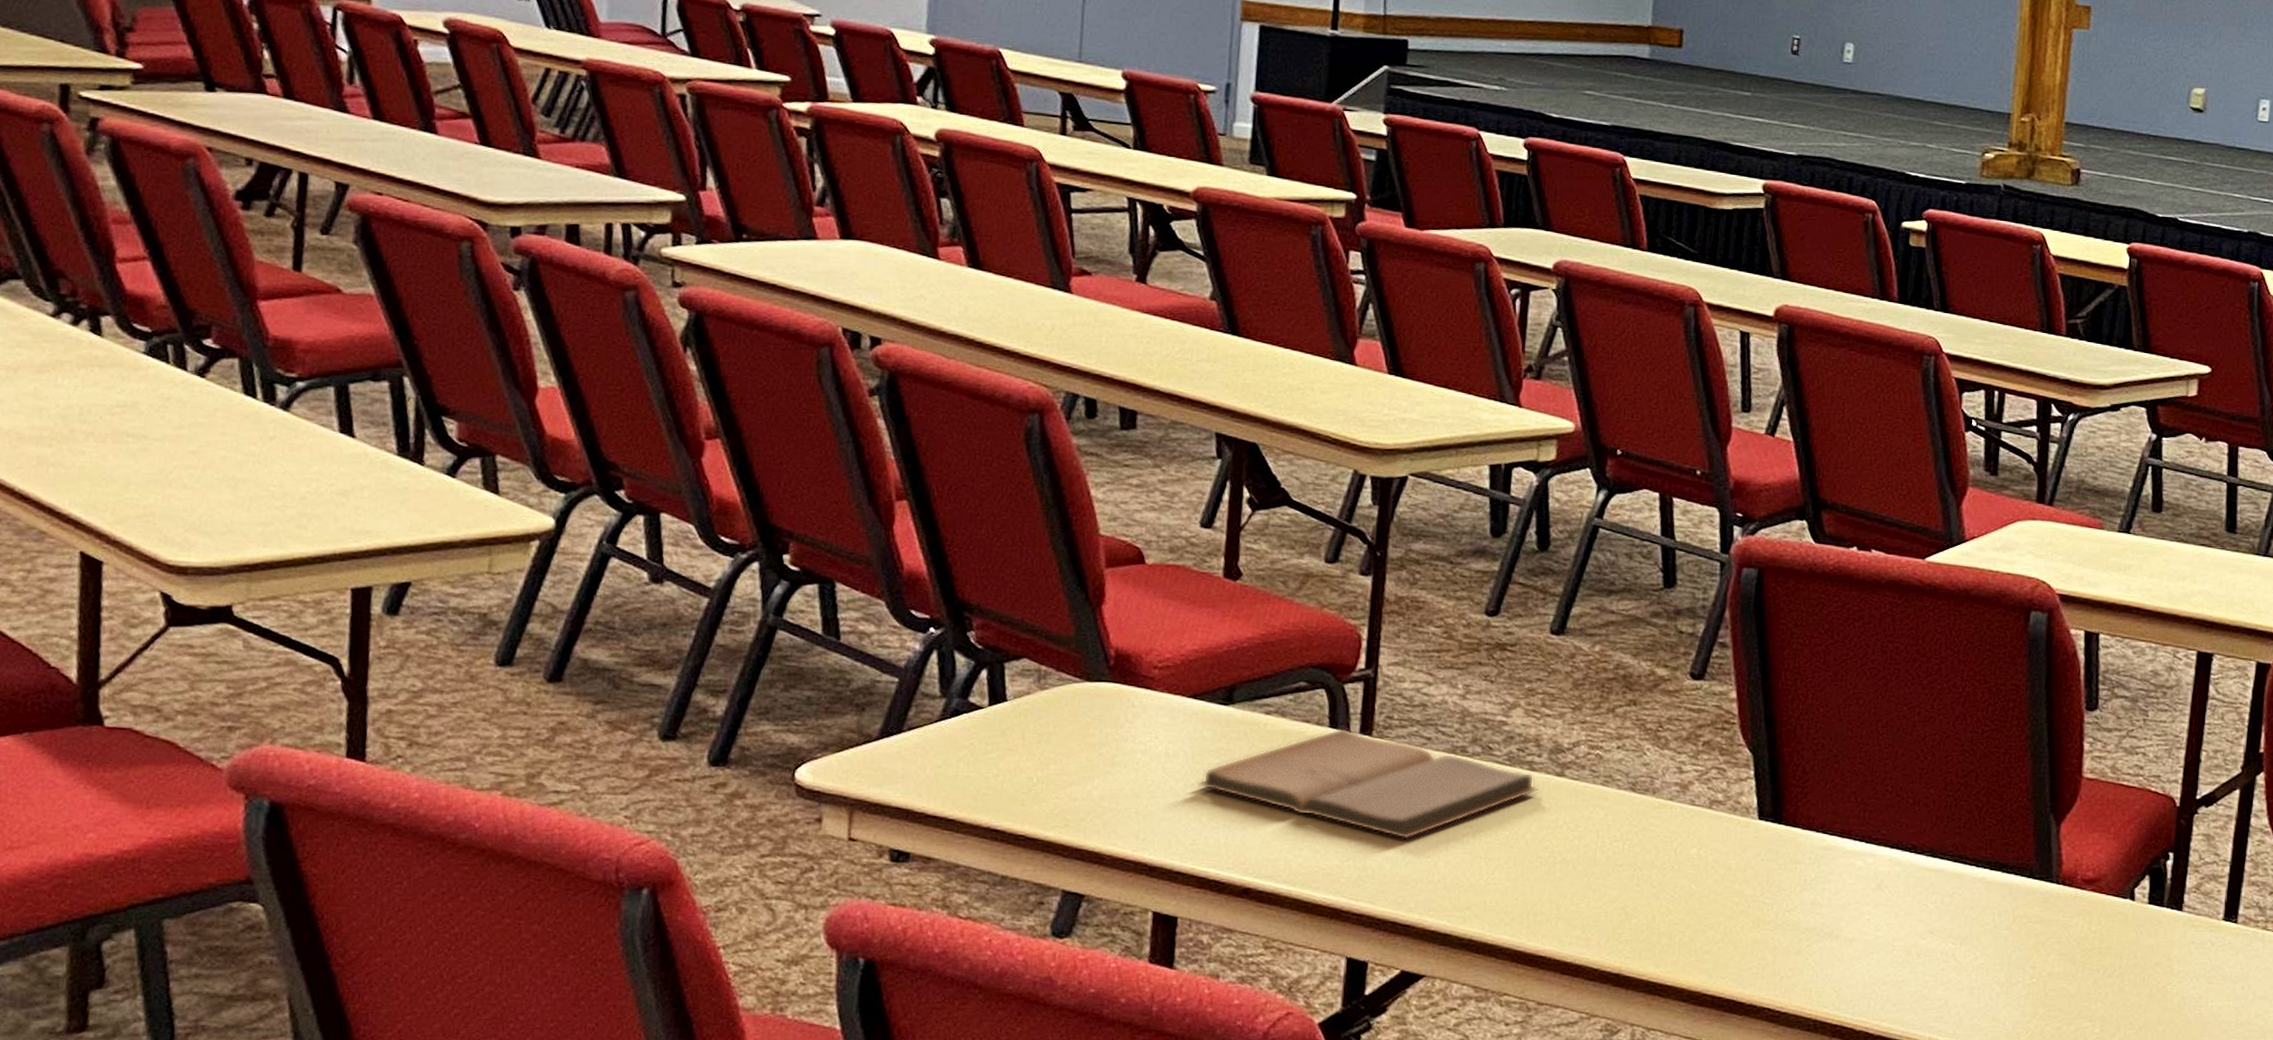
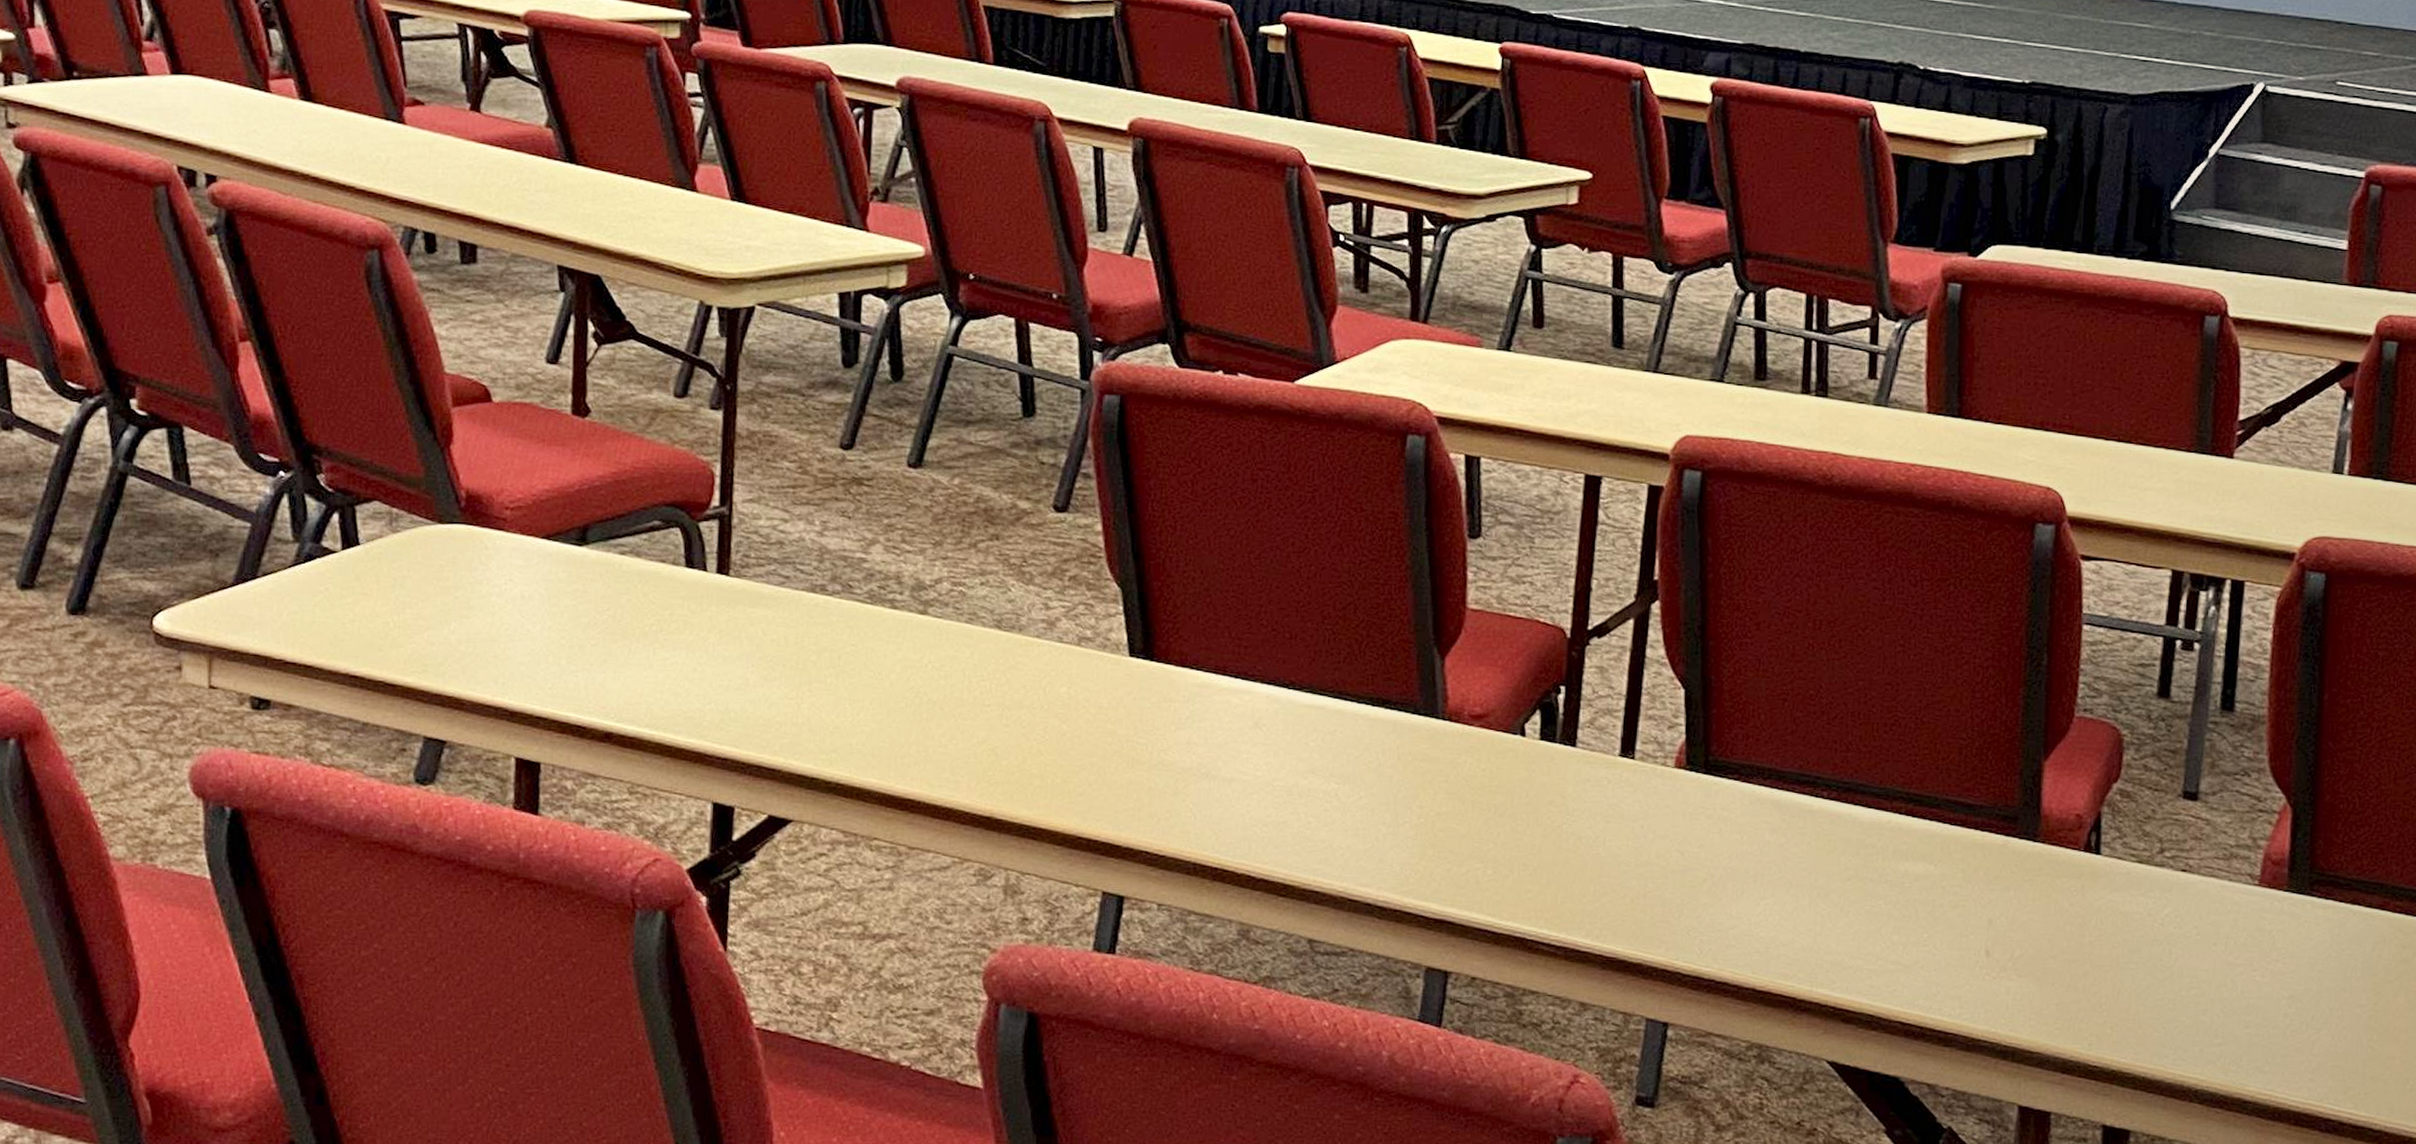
book: present [1198,727,1539,840] -> none [555,566,901,681]

